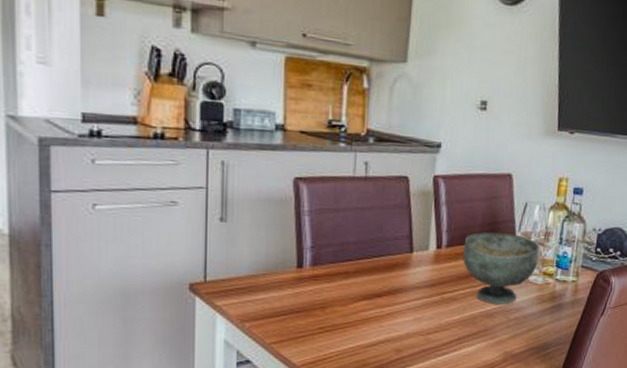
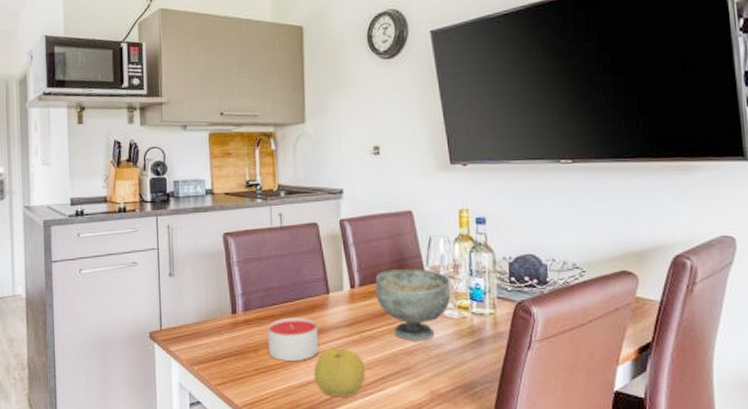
candle: none [338,275,396,321] -> present [268,317,319,362]
fruit: none [386,308,442,356] -> present [314,348,365,396]

